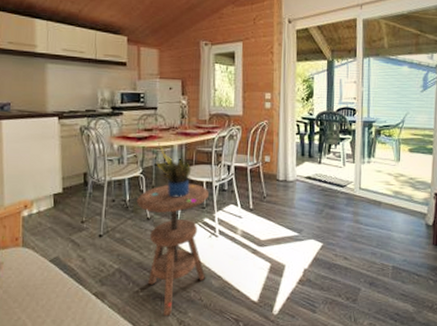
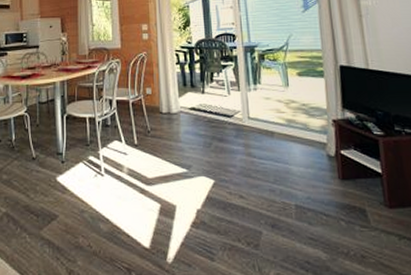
side table: present [136,183,209,316] -> none [22,120,94,265]
potted plant: present [156,142,192,198] -> none [40,79,74,136]

